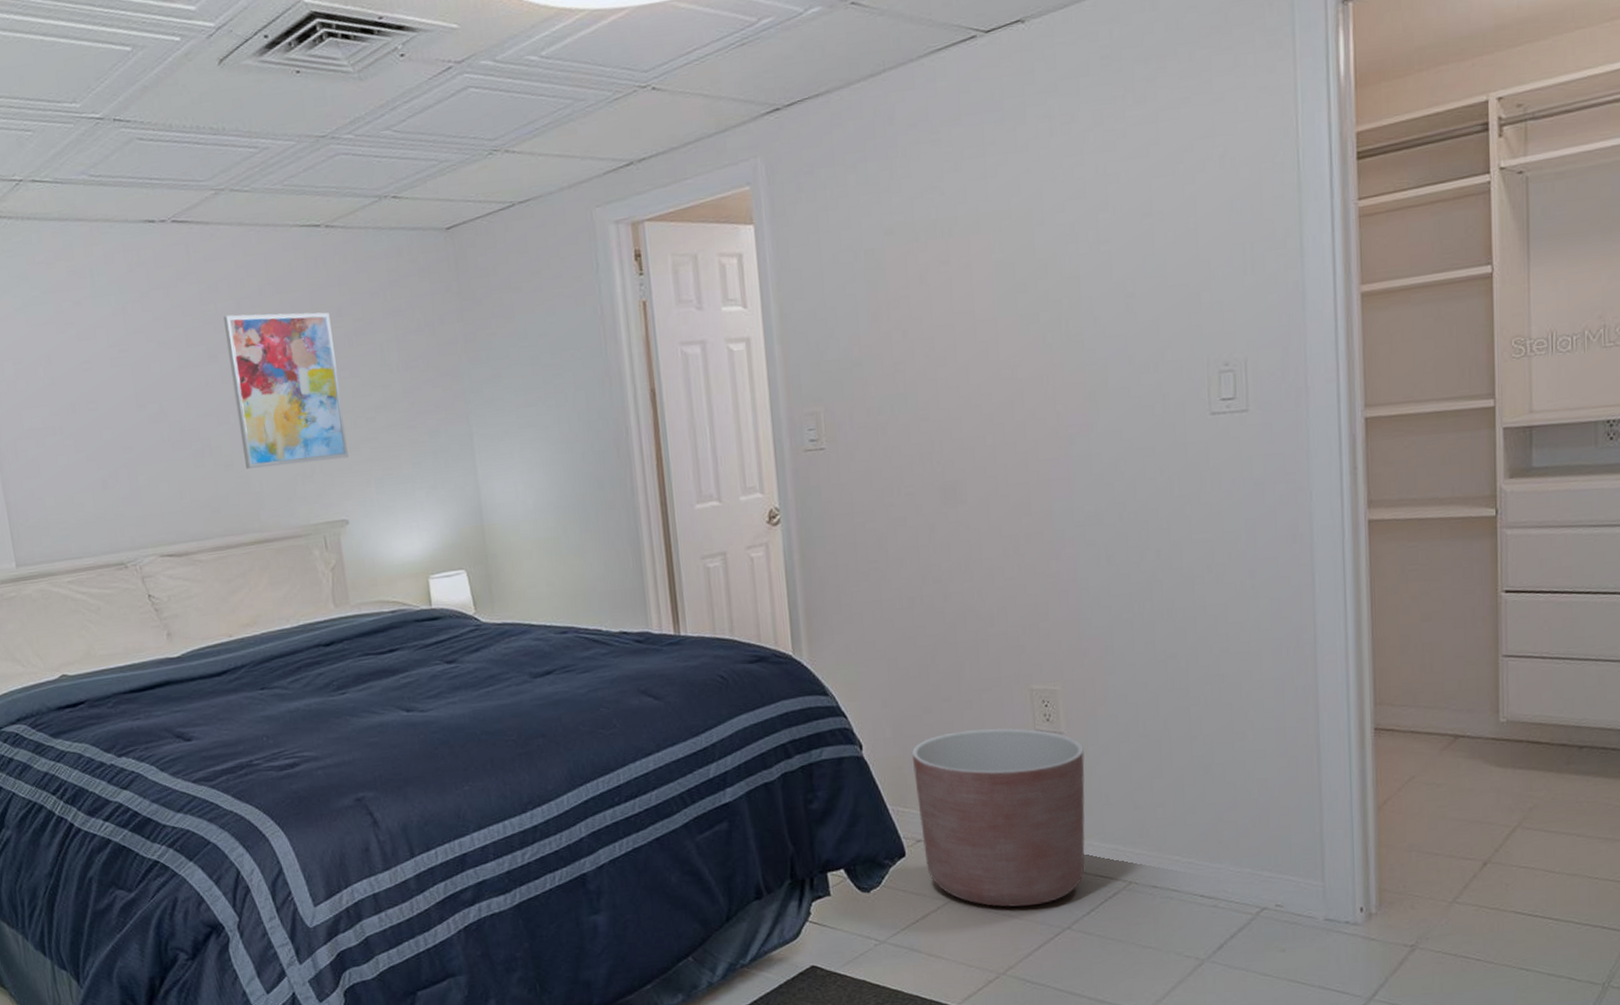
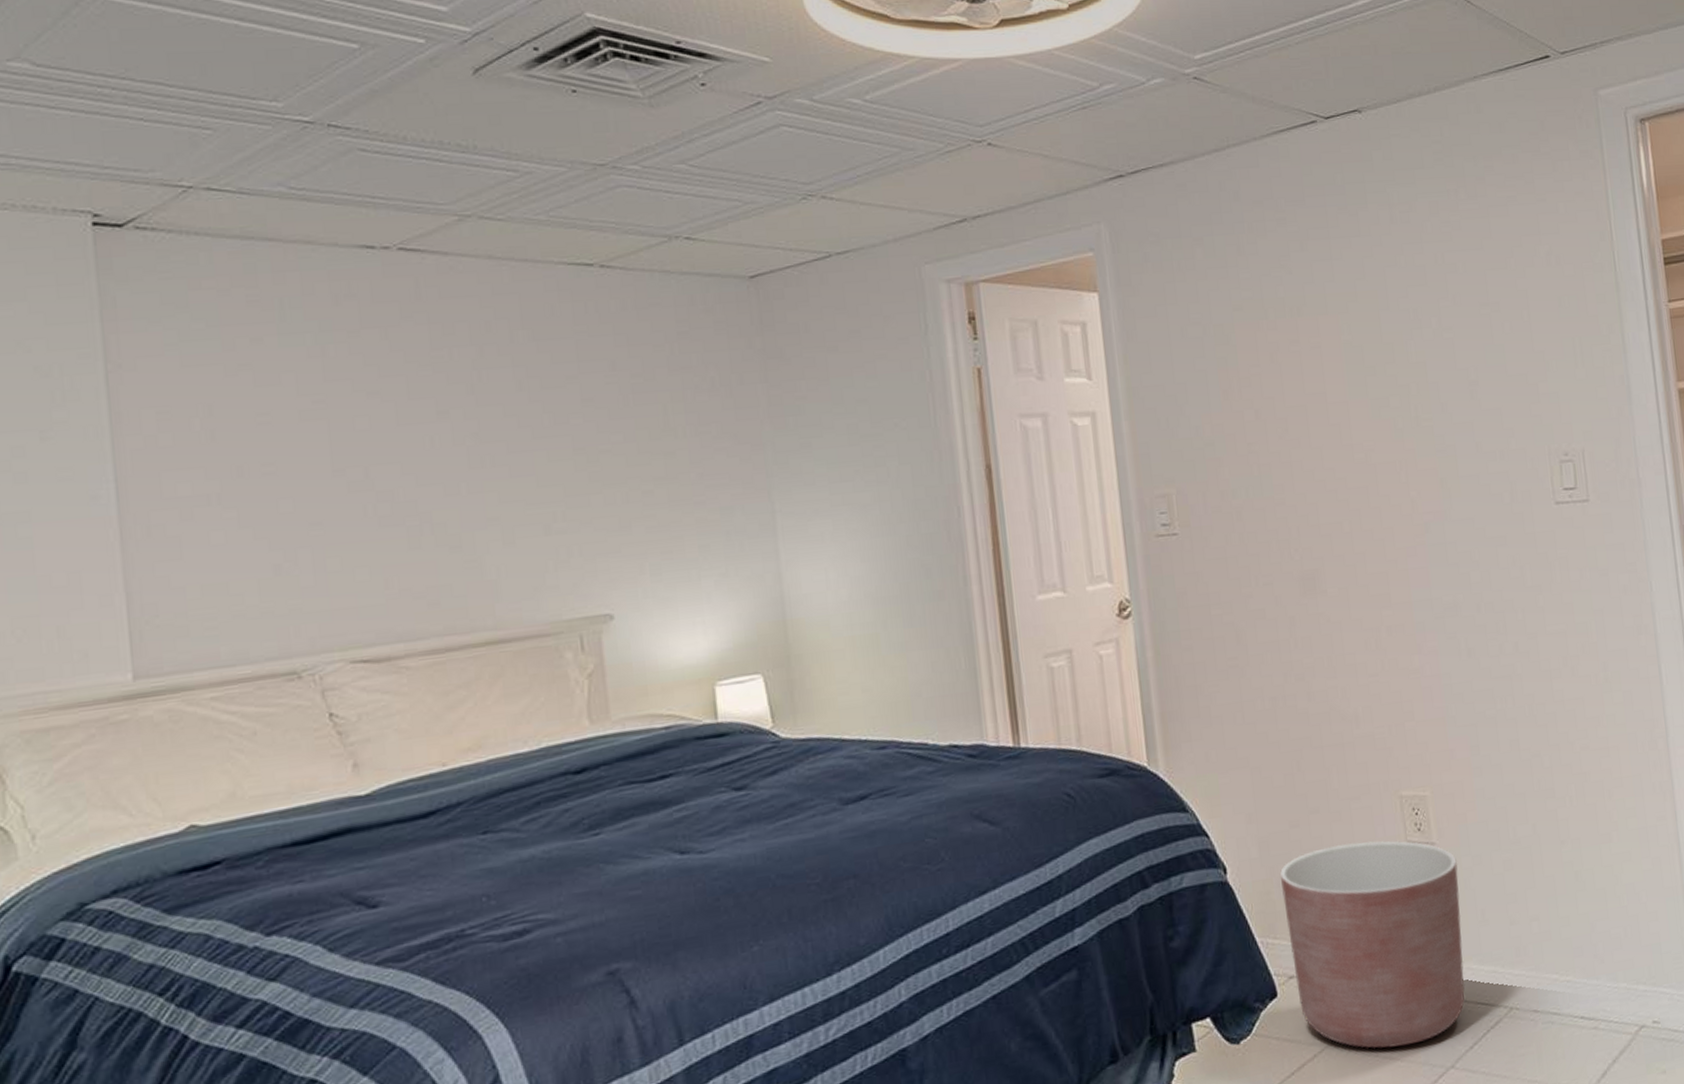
wall art: present [223,312,348,470] -> none [460,363,617,552]

